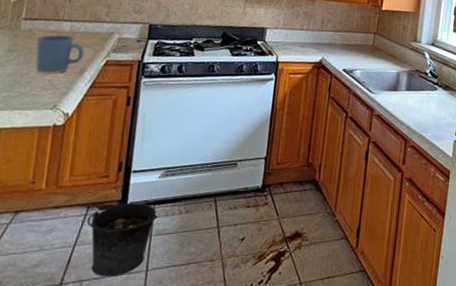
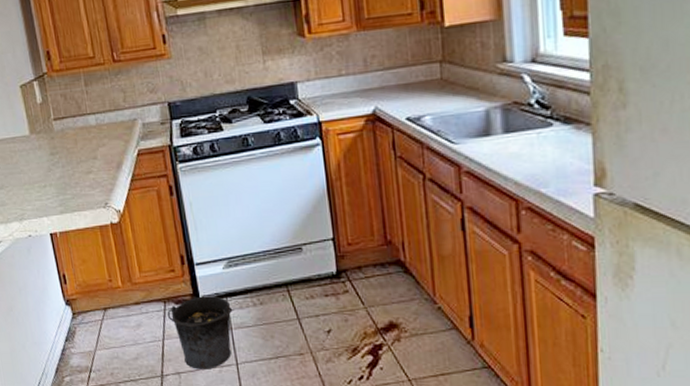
mug: present [36,34,85,74] -> none [71,129,116,173]

